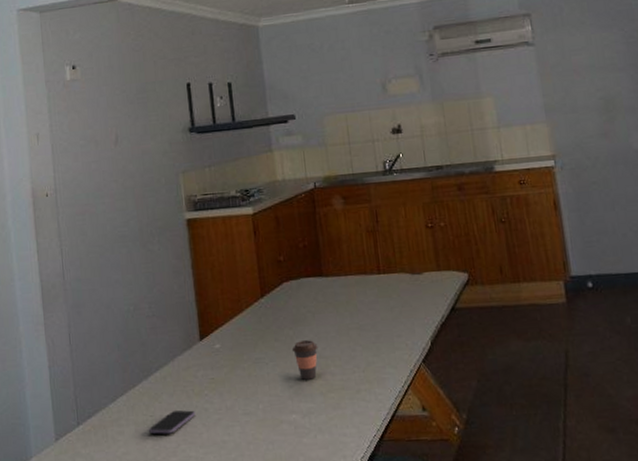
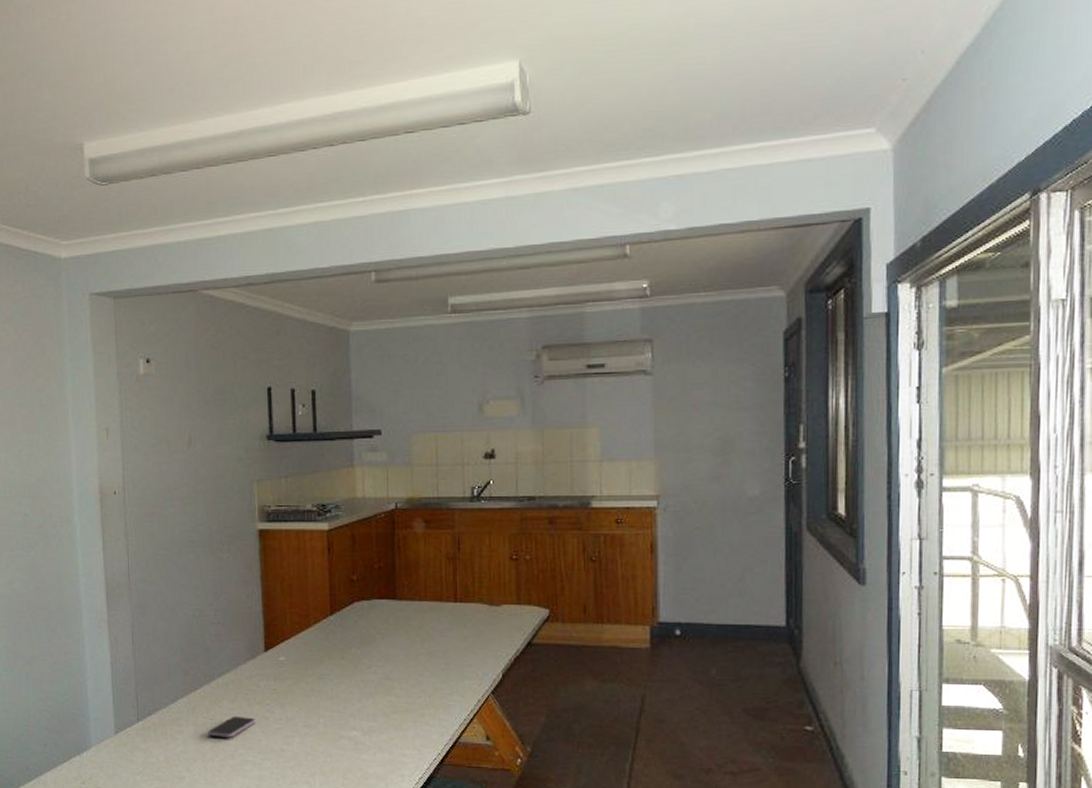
coffee cup: present [291,340,318,380] -> none [357,661,385,699]

